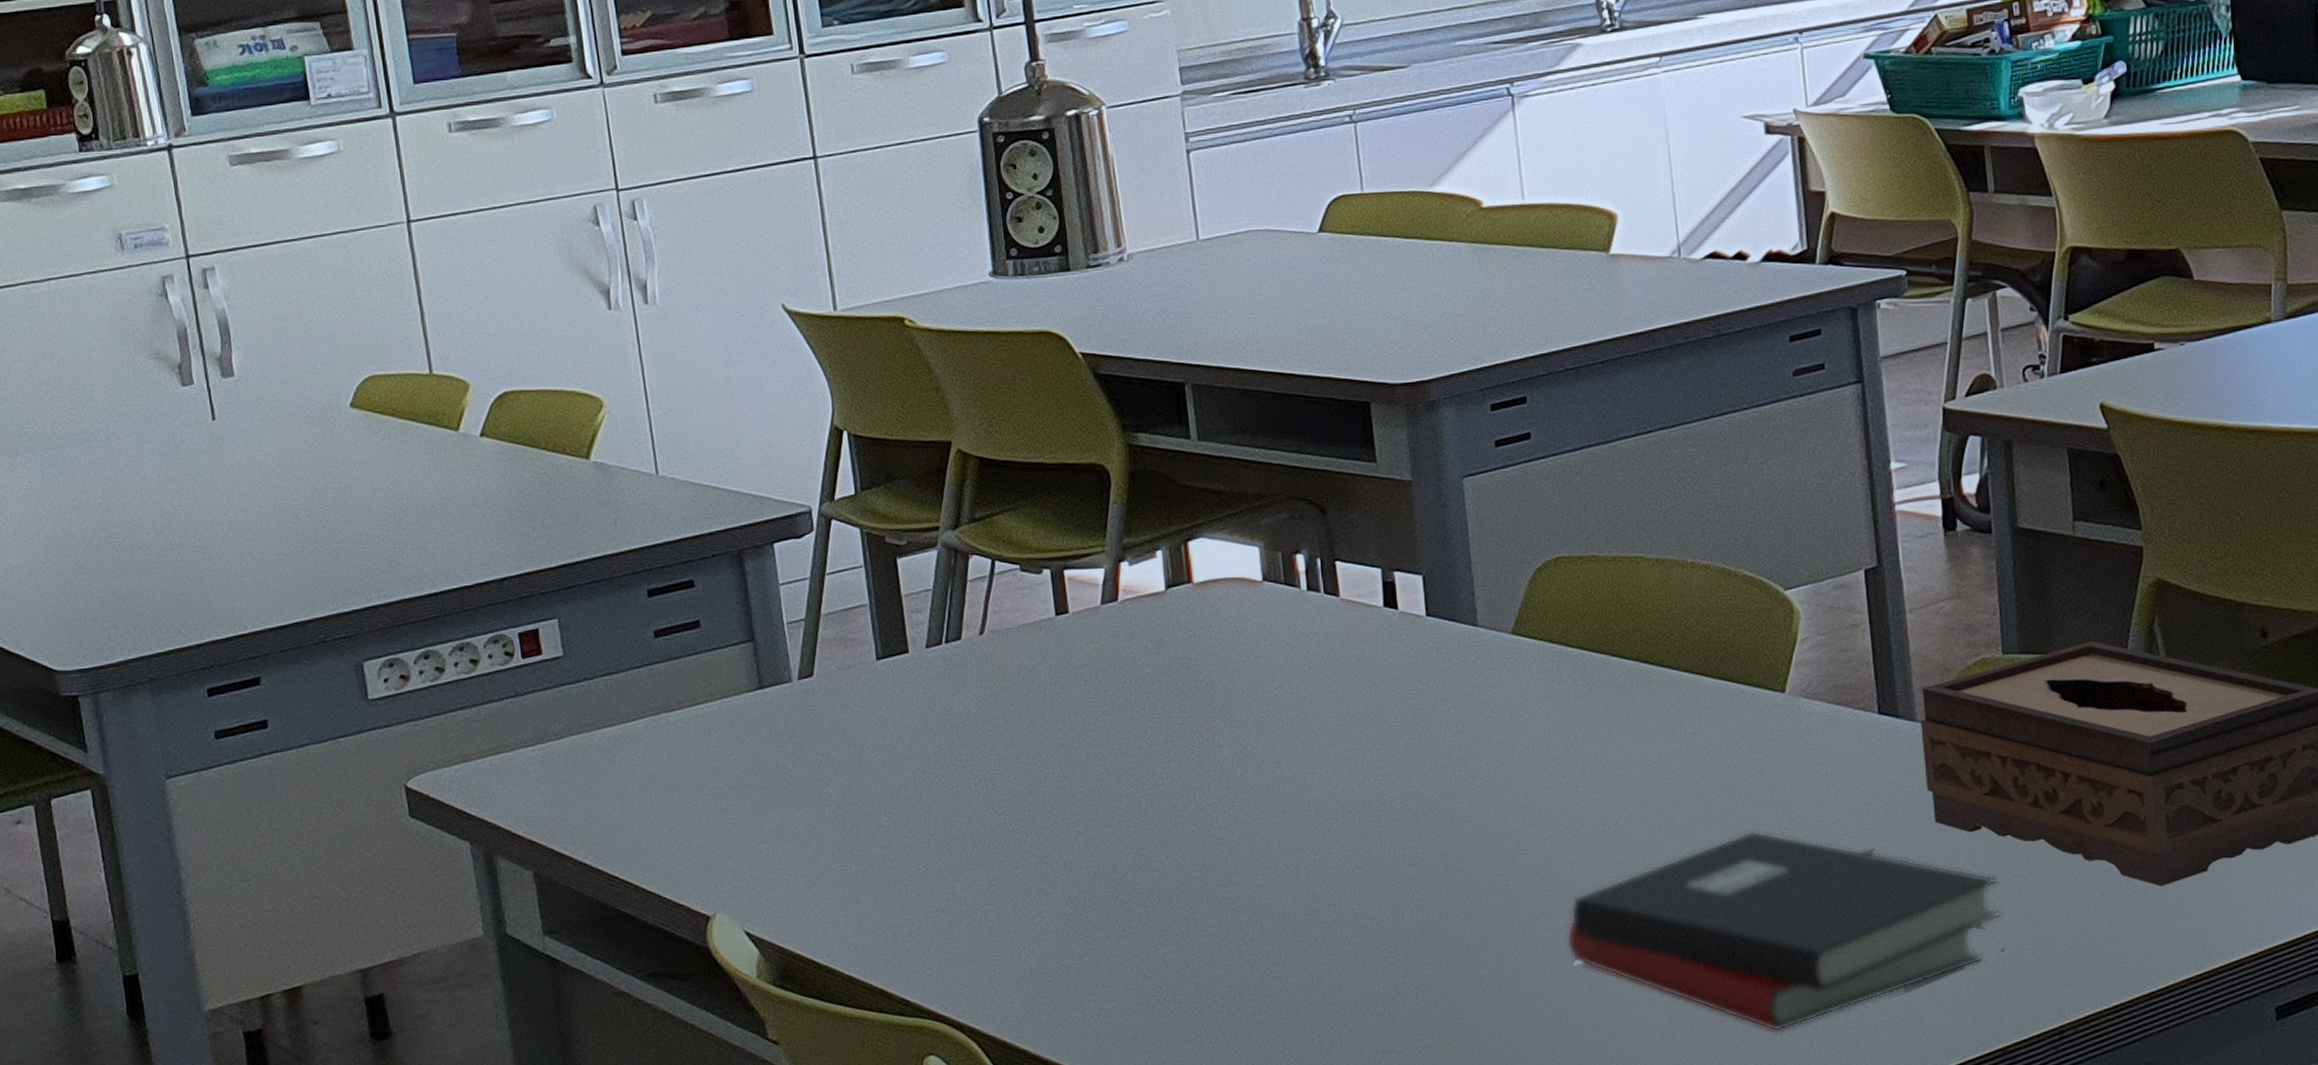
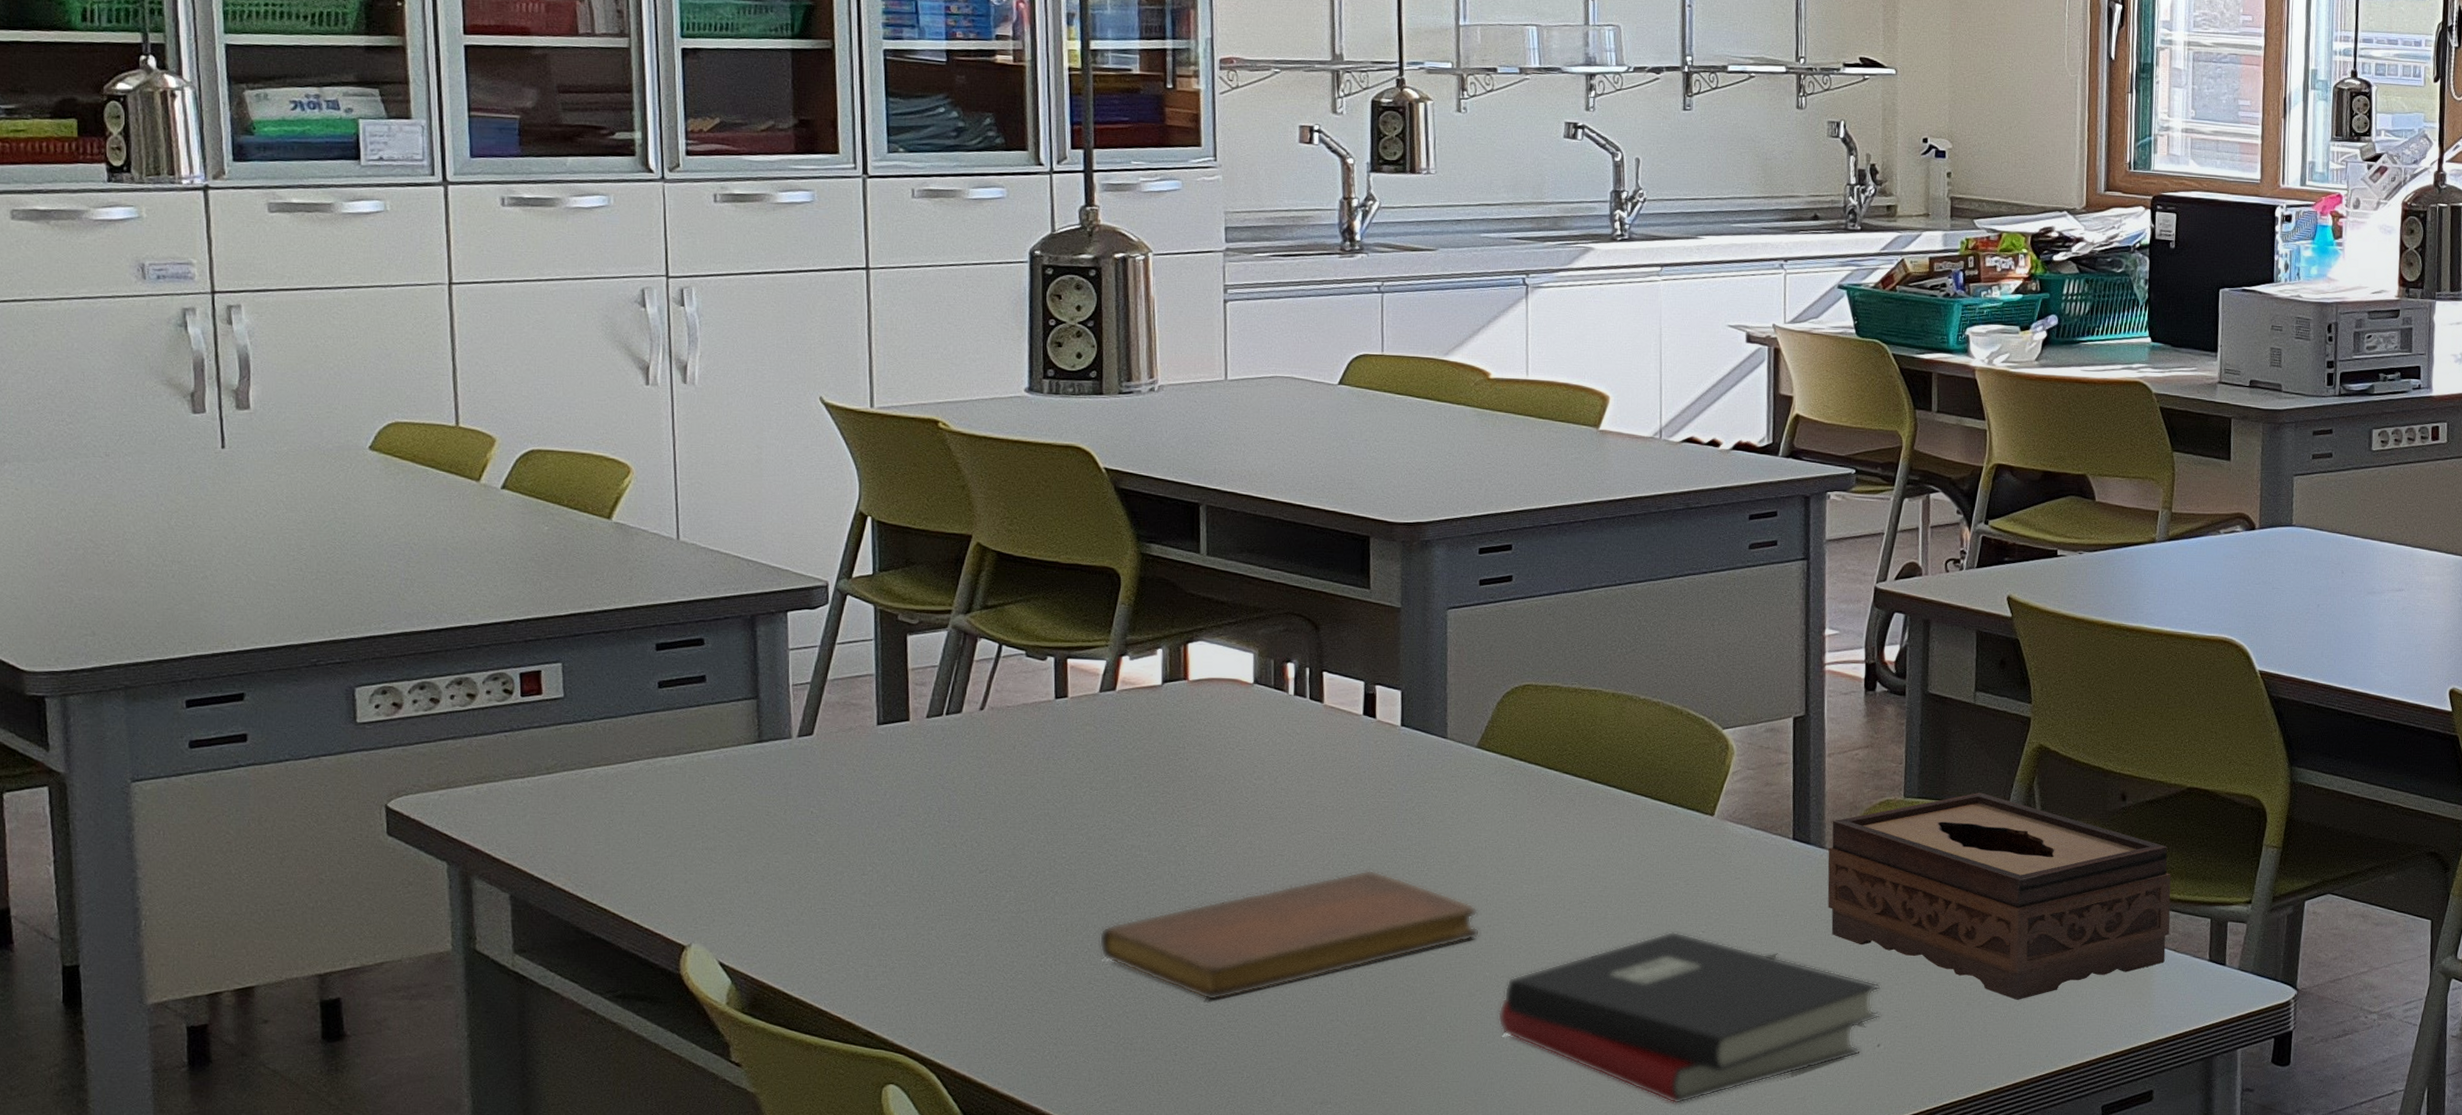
notebook: none [1128,782,1537,943] -> present [1099,869,1480,1001]

